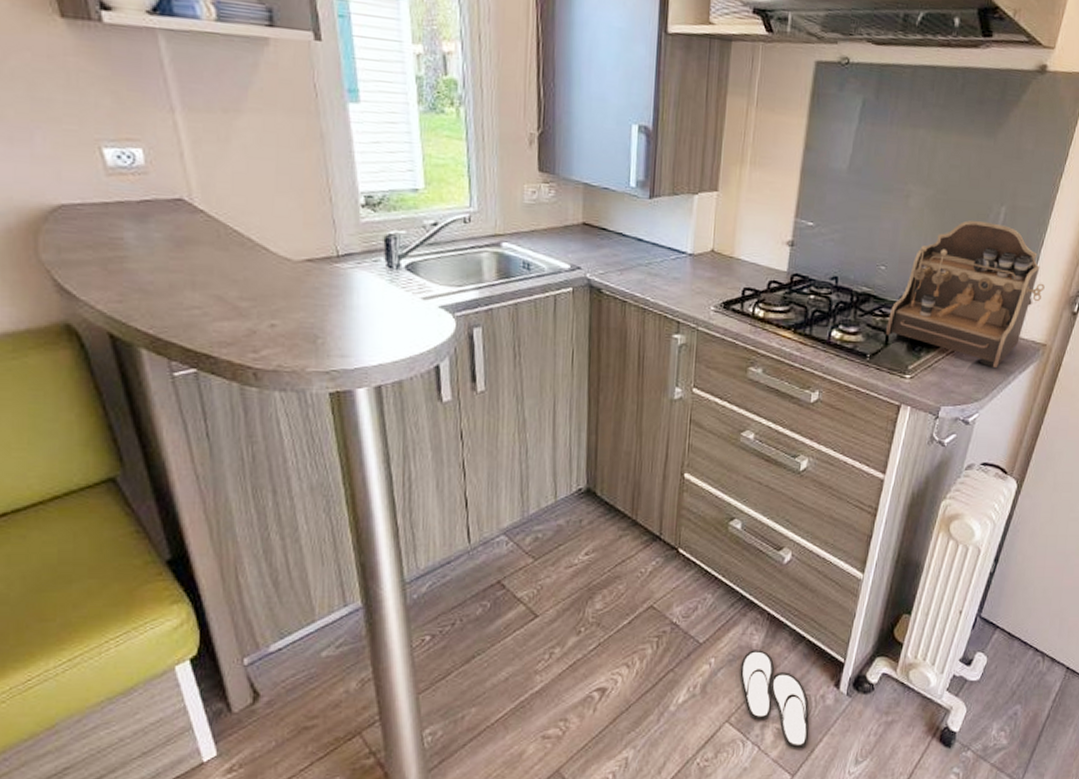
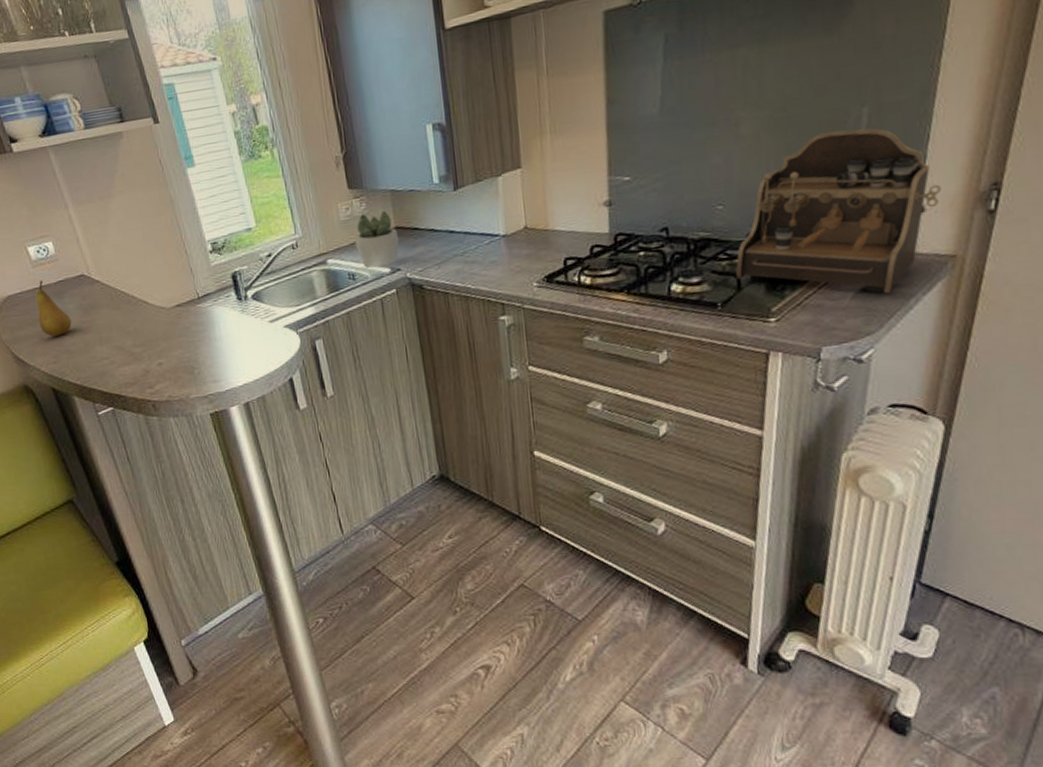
fruit: none [104,194,154,269] -> present [35,280,72,337]
succulent plant: none [535,201,585,262] -> present [354,211,400,268]
slippers: present [740,650,809,749] -> none [627,626,720,731]

